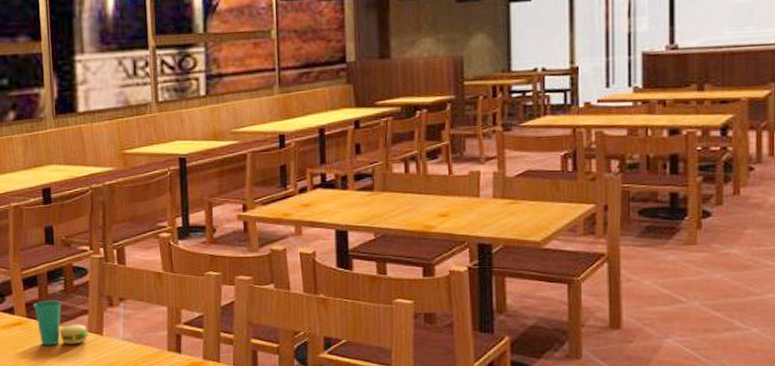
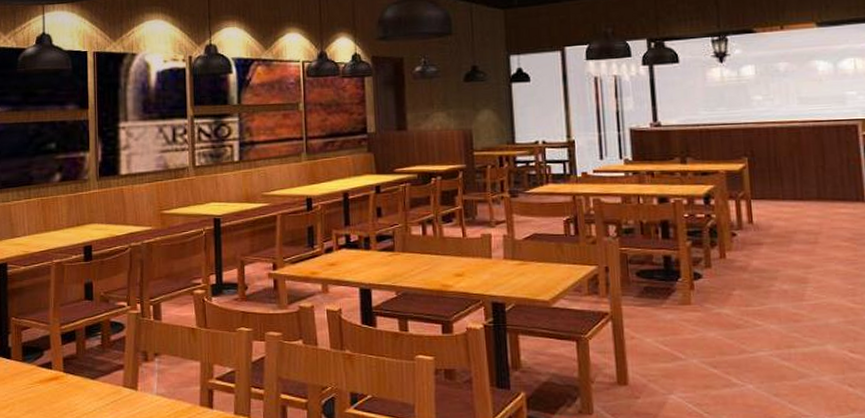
cup: present [34,300,89,346] -> none [71,355,123,401]

